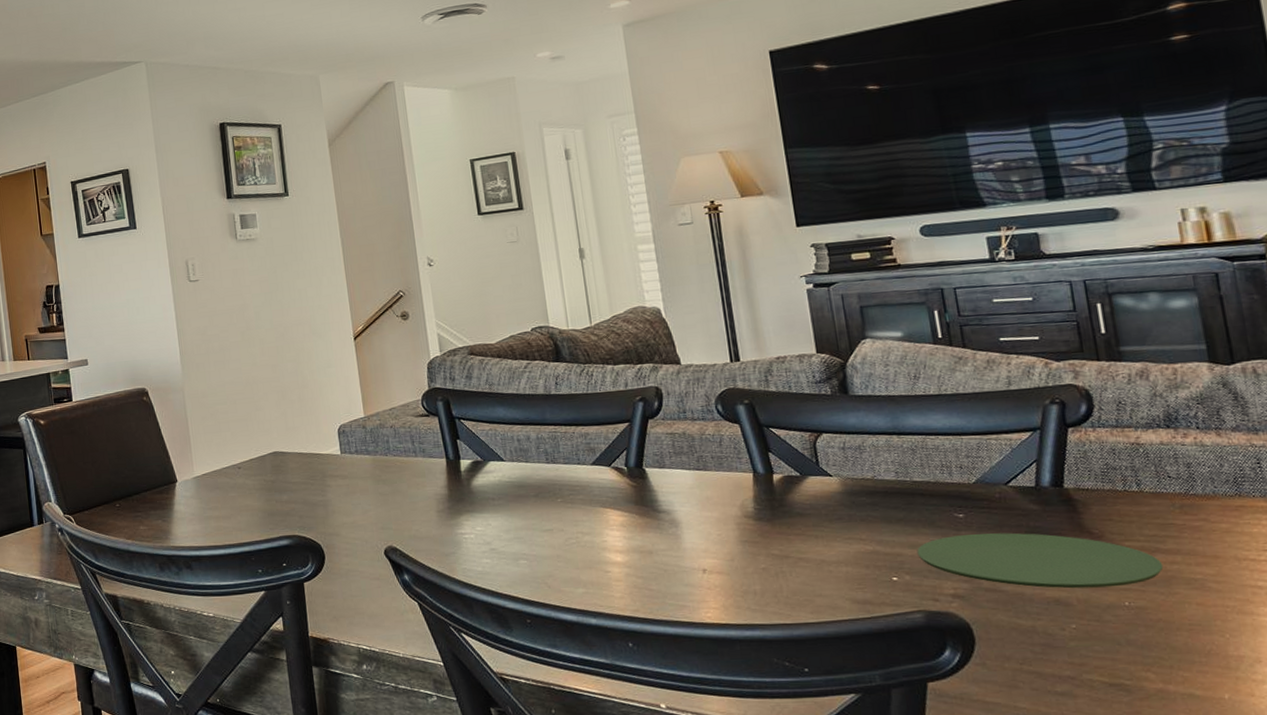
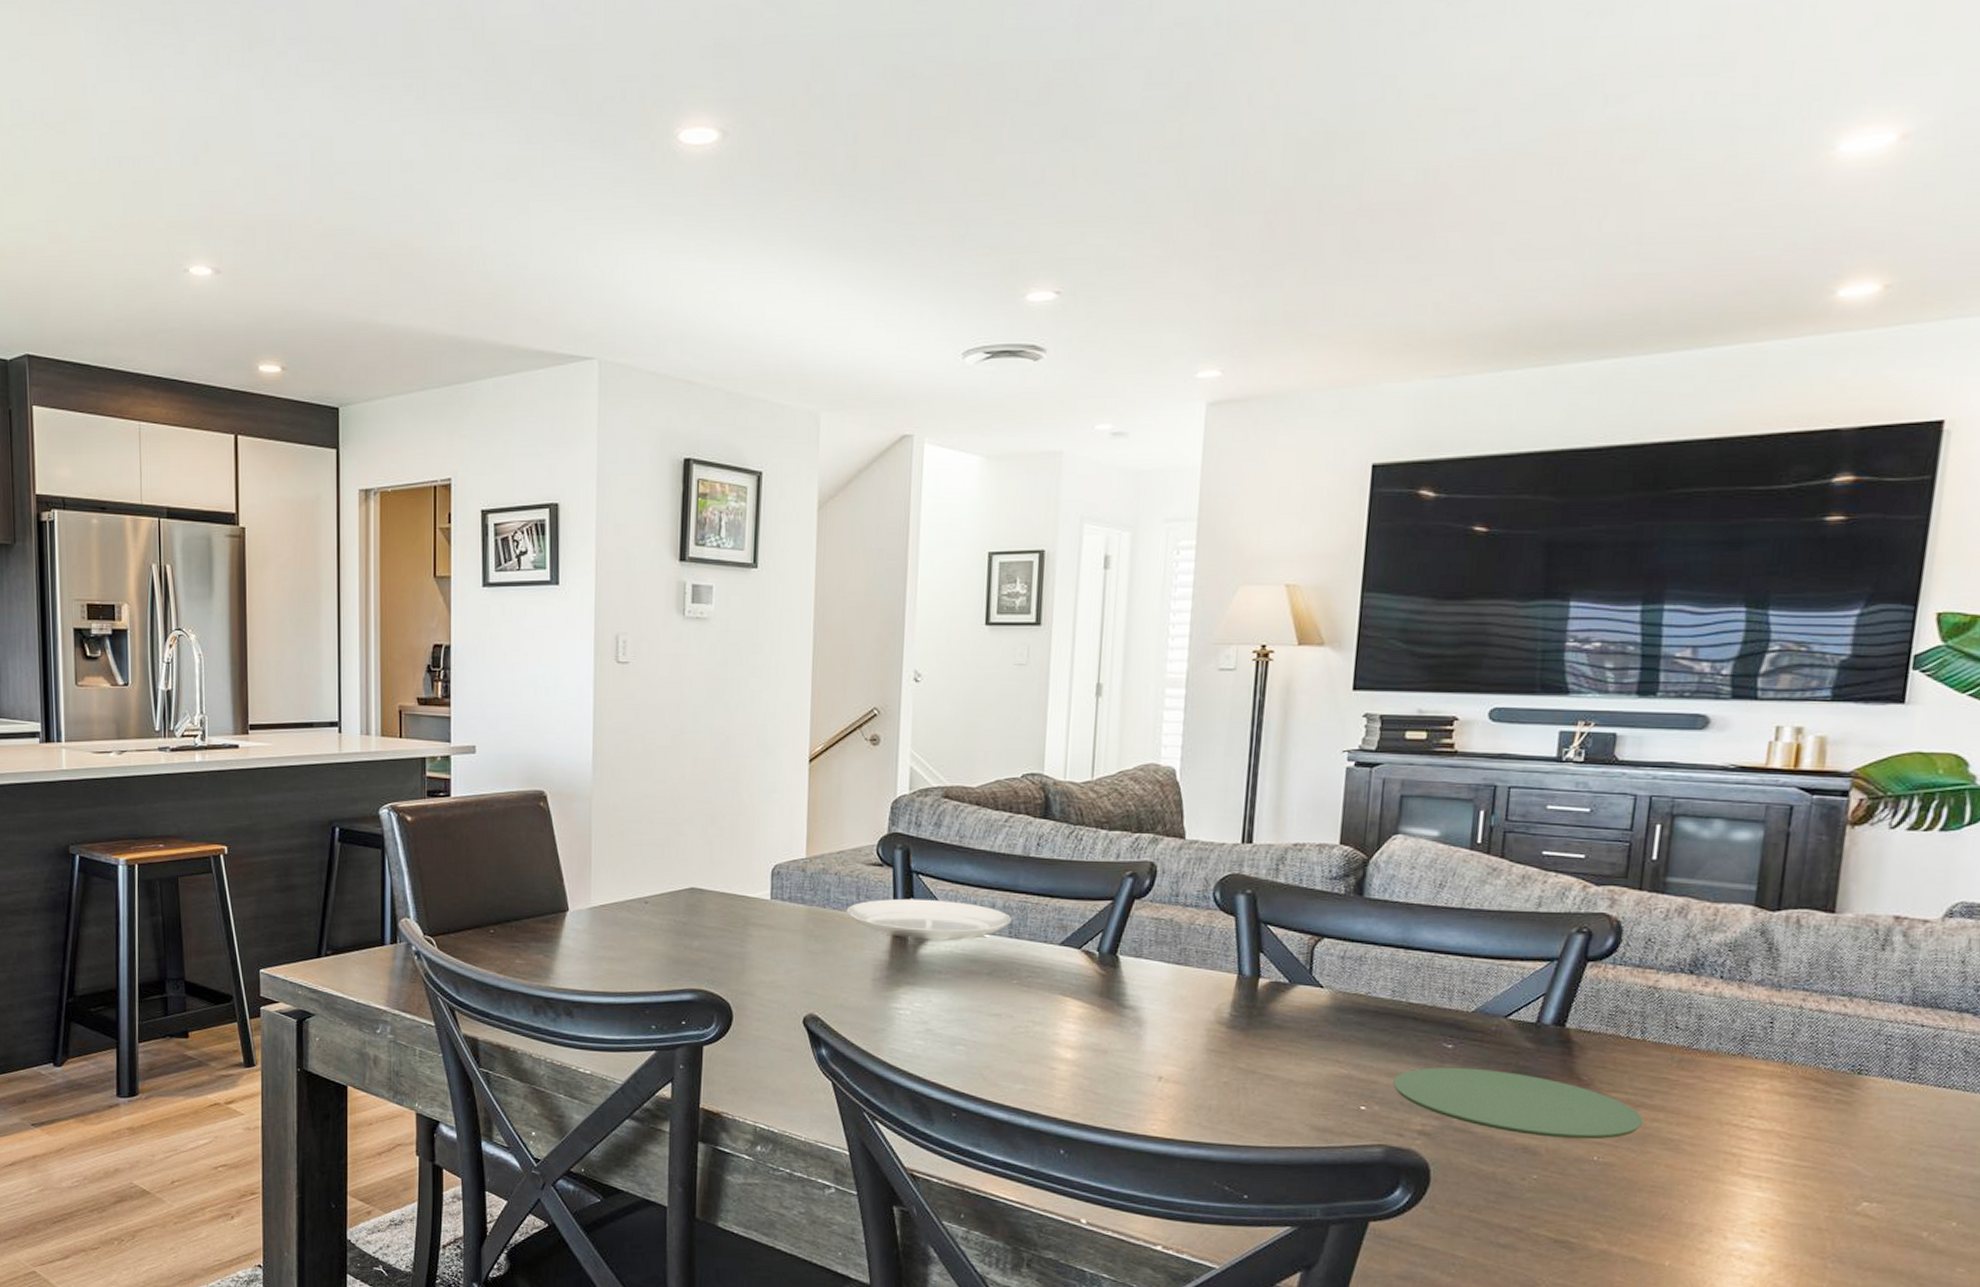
plate: none [405,438,547,474] -> present [846,898,1013,941]

